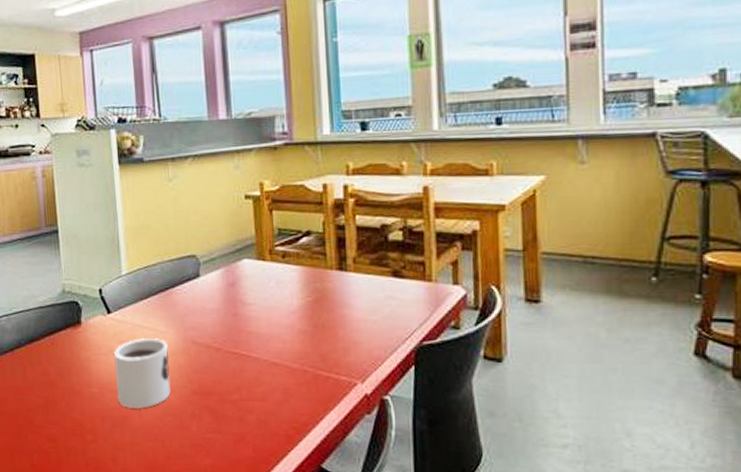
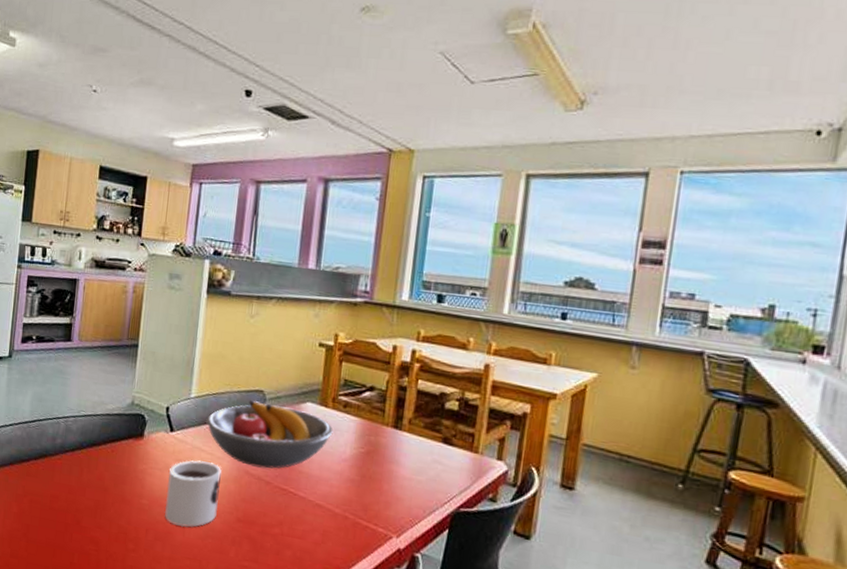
fruit bowl: none [142,267,276,335] -> present [206,400,333,469]

